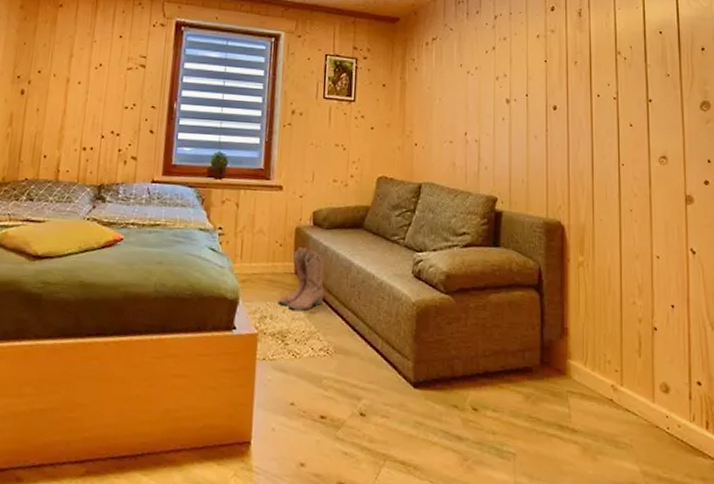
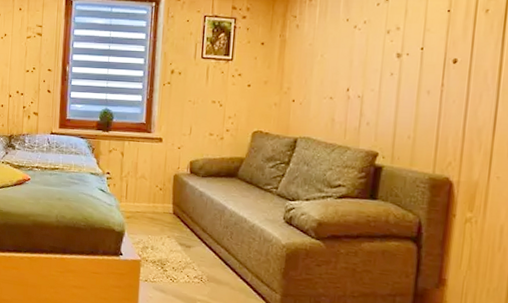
boots: present [278,247,326,310] -> none [158,192,201,245]

